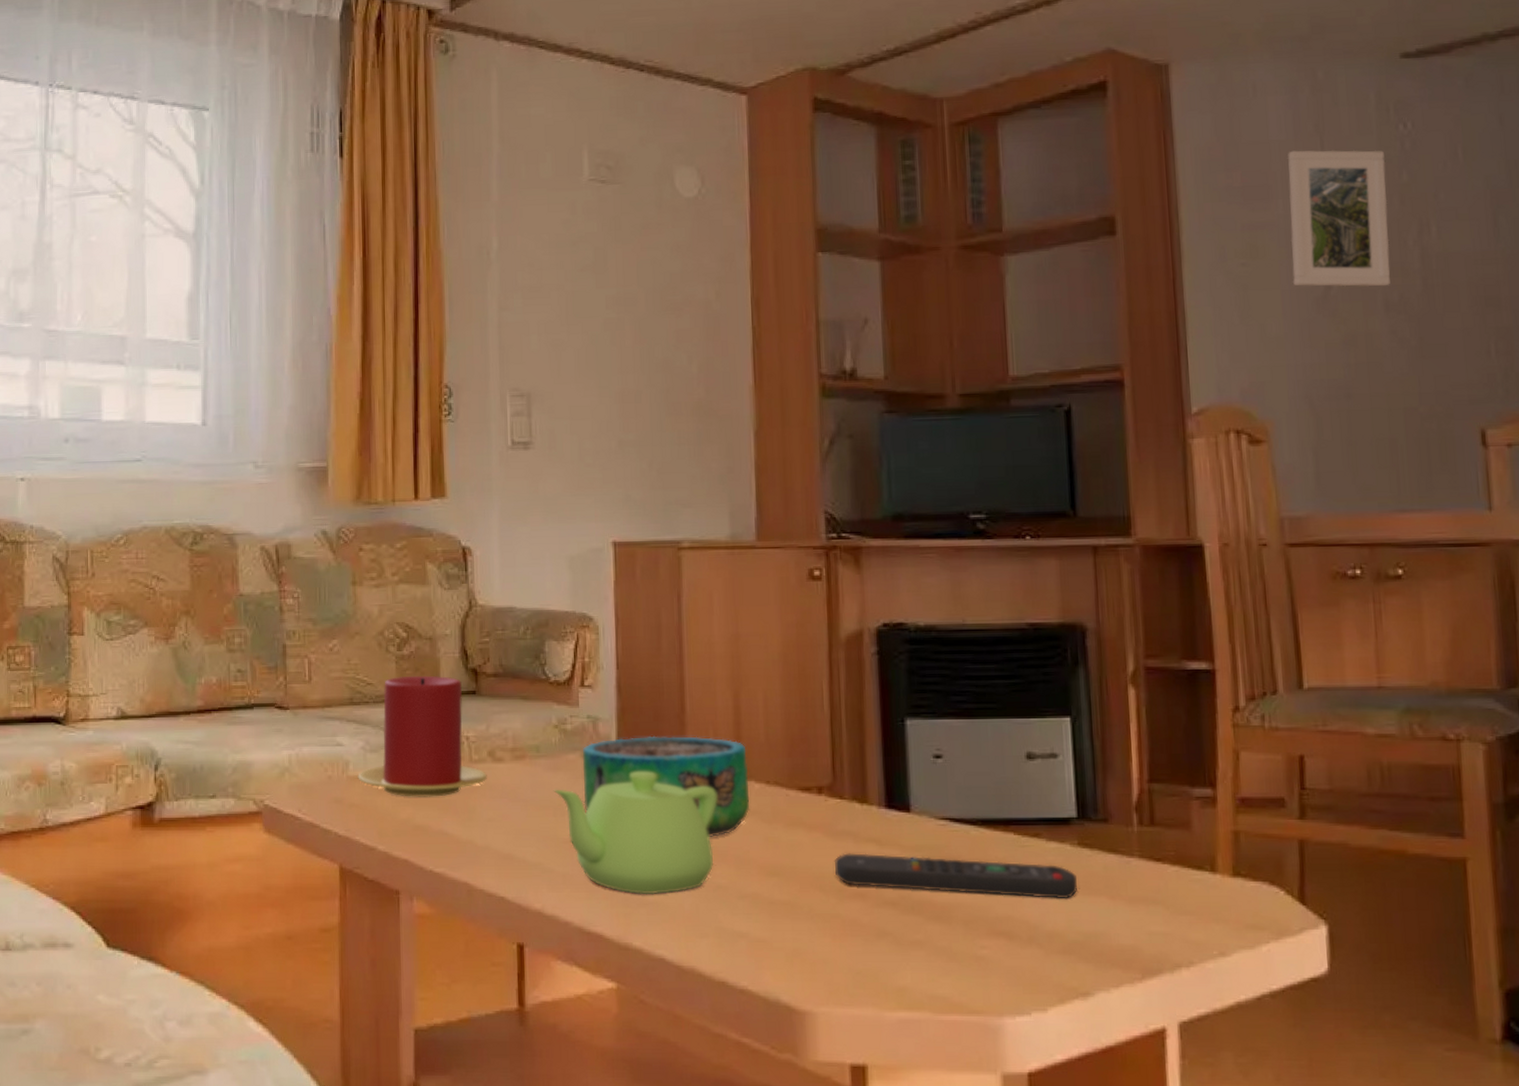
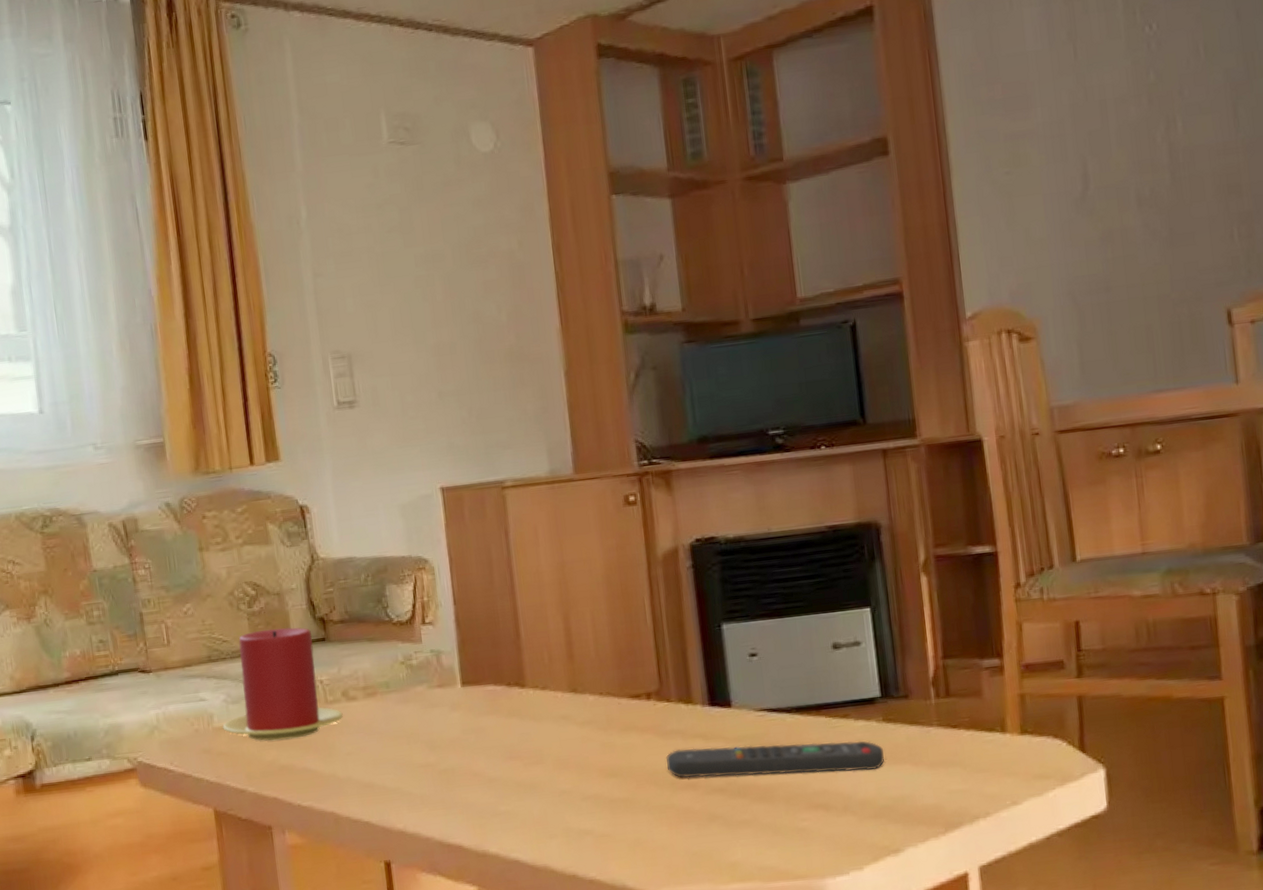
teapot: present [553,771,718,895] -> none [405,695,557,807]
decorative bowl: present [582,735,750,838] -> none [428,658,587,749]
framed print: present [1287,150,1391,287] -> none [1043,53,1142,189]

